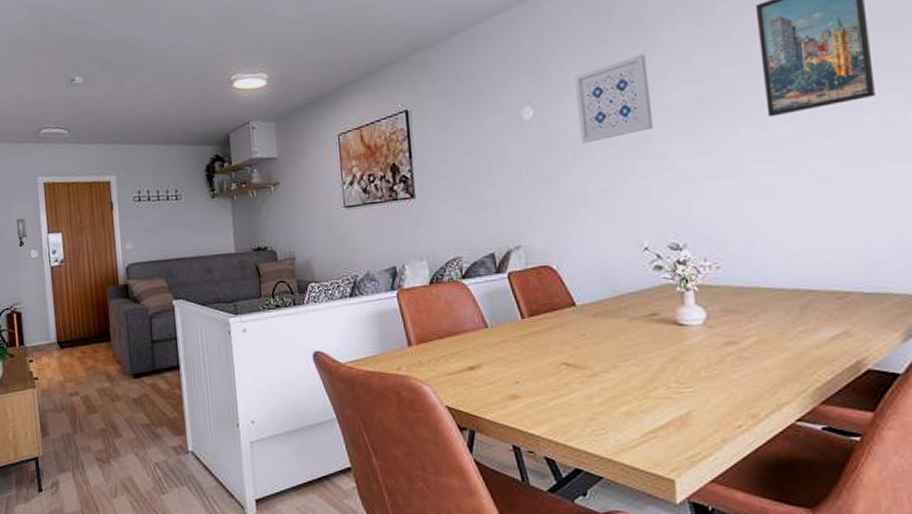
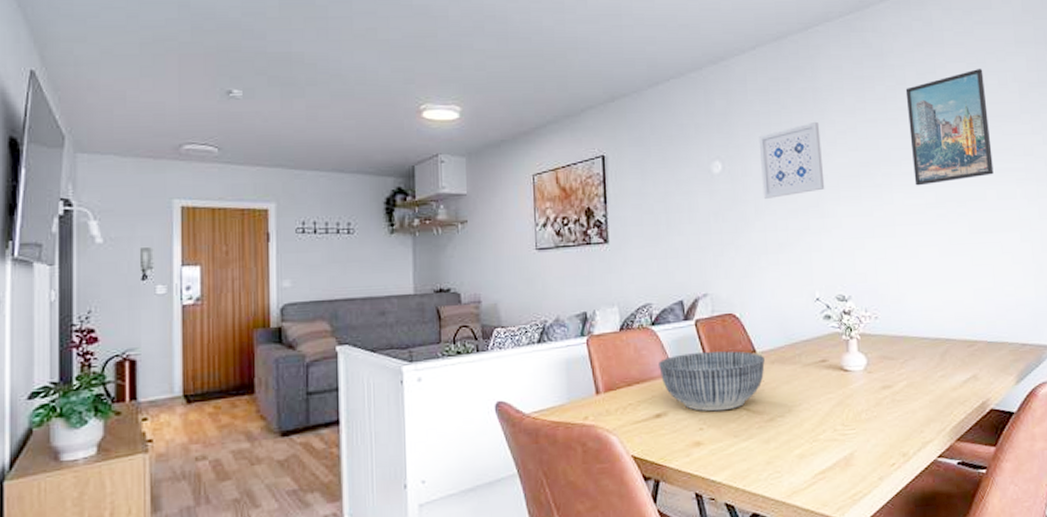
bowl: none [470,304,586,365] -> present [659,351,765,412]

